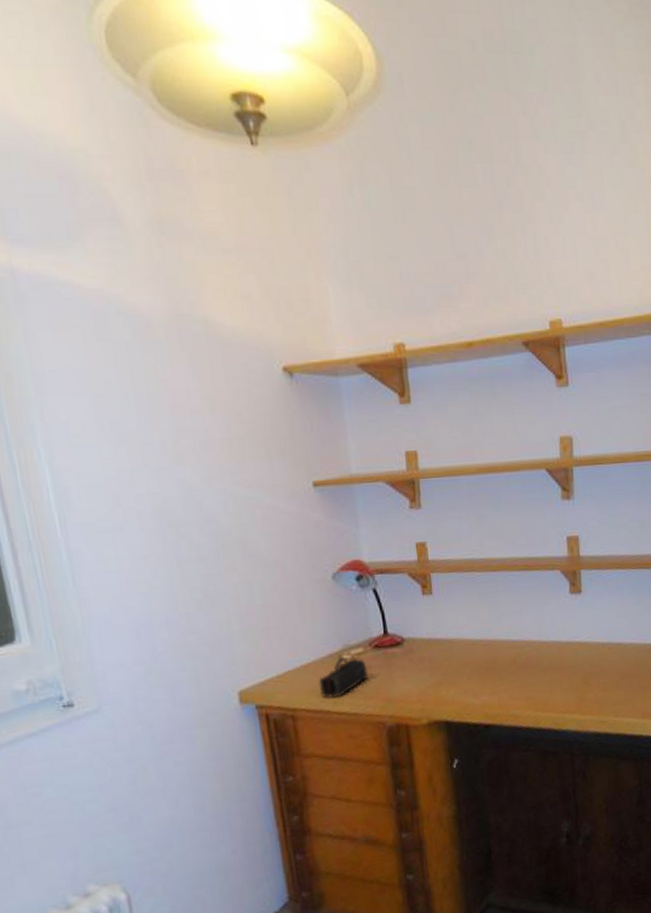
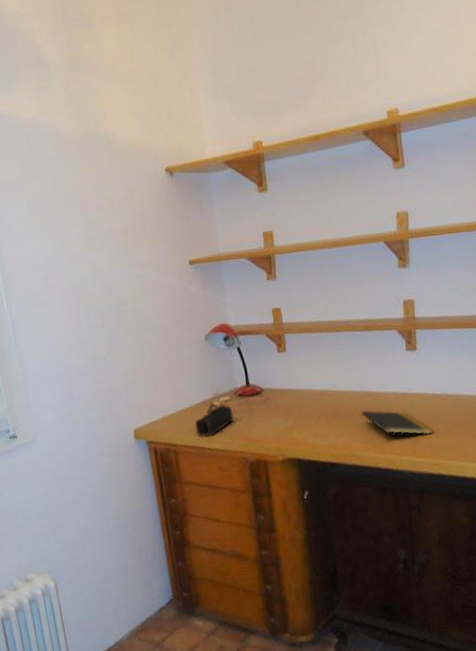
notepad: none [520,661,599,699] -> present [361,410,433,443]

